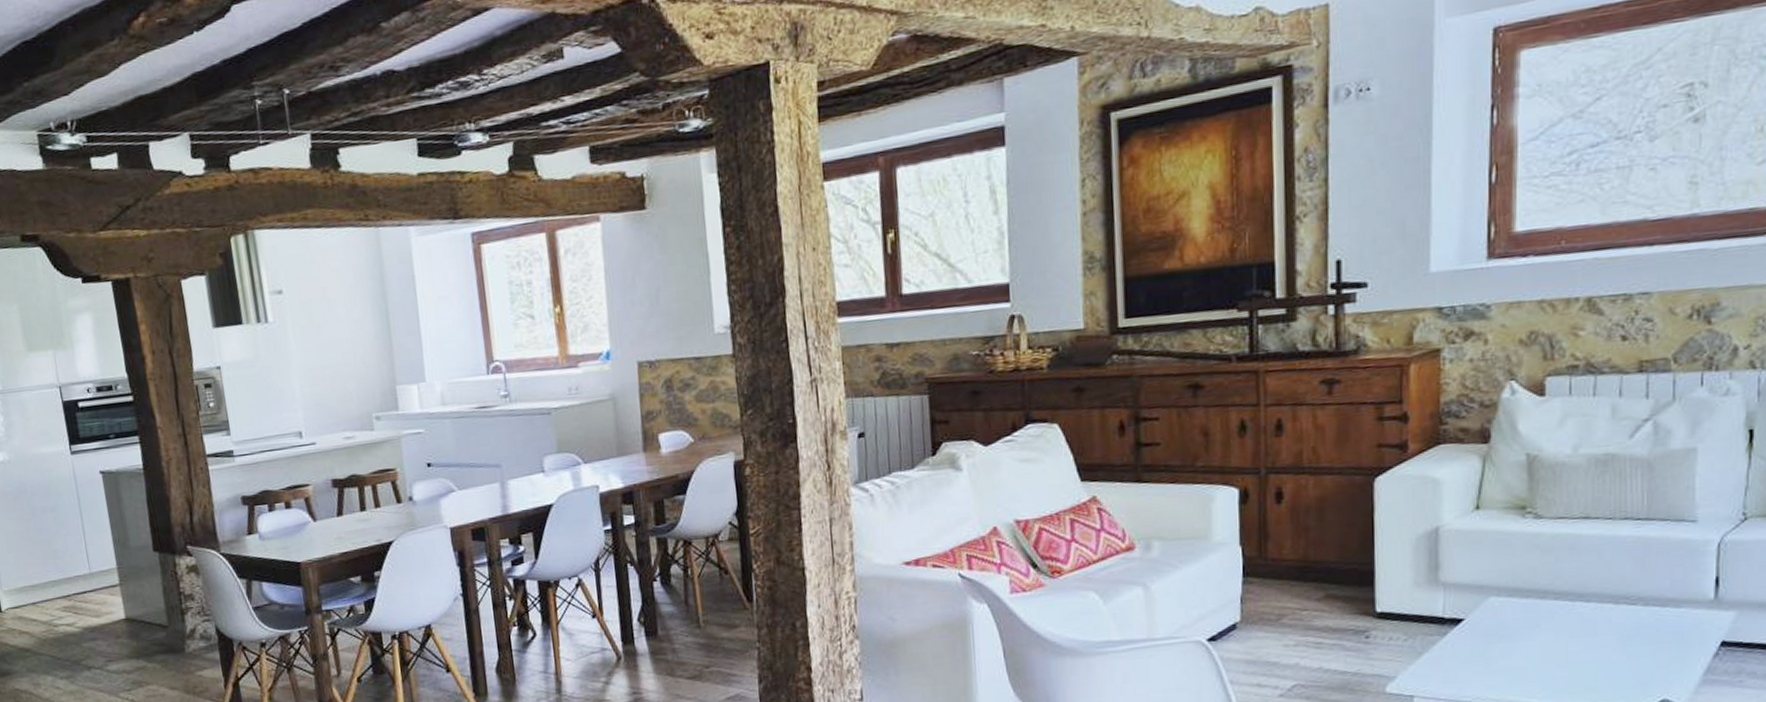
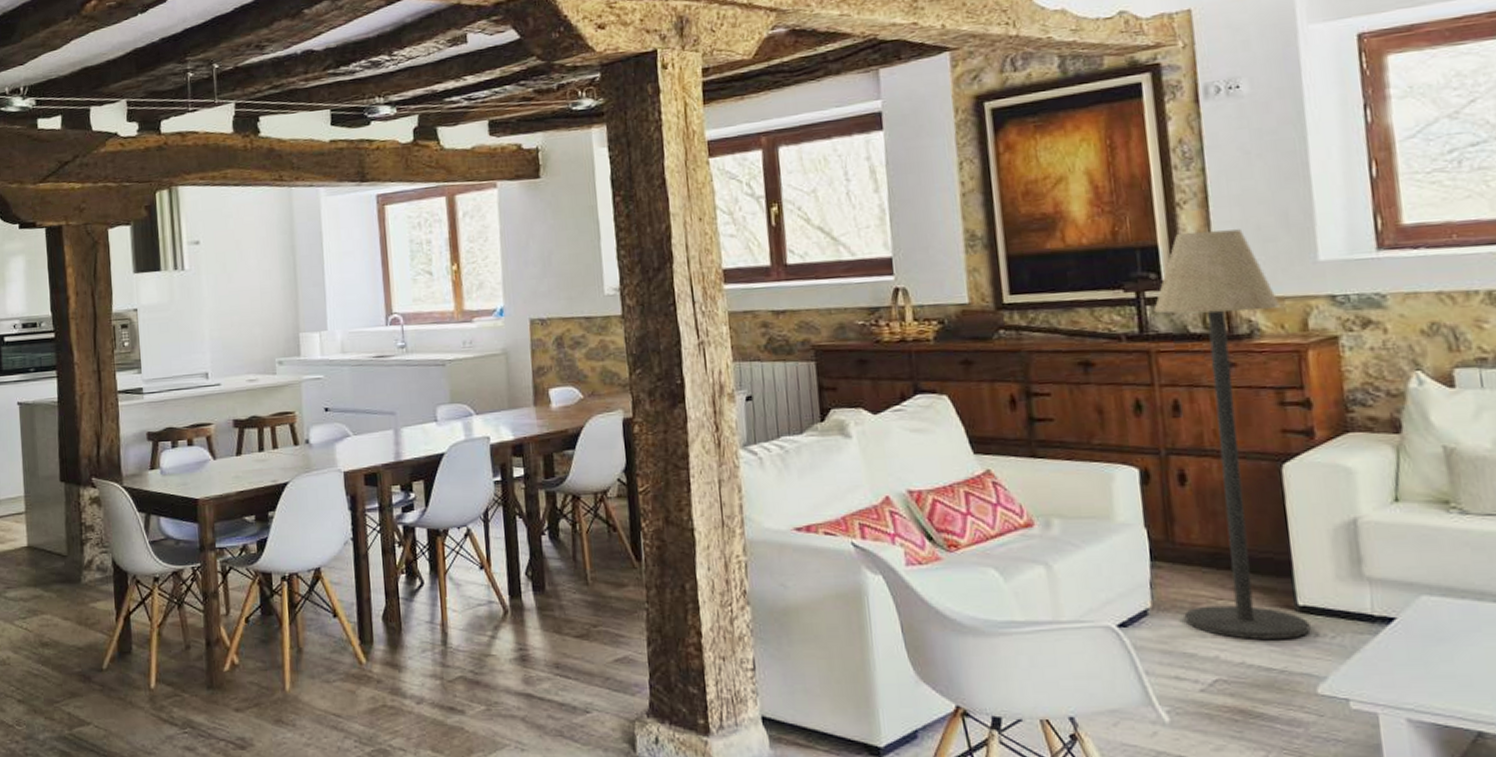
floor lamp: none [1265,242,1388,646] -> present [1154,229,1311,639]

